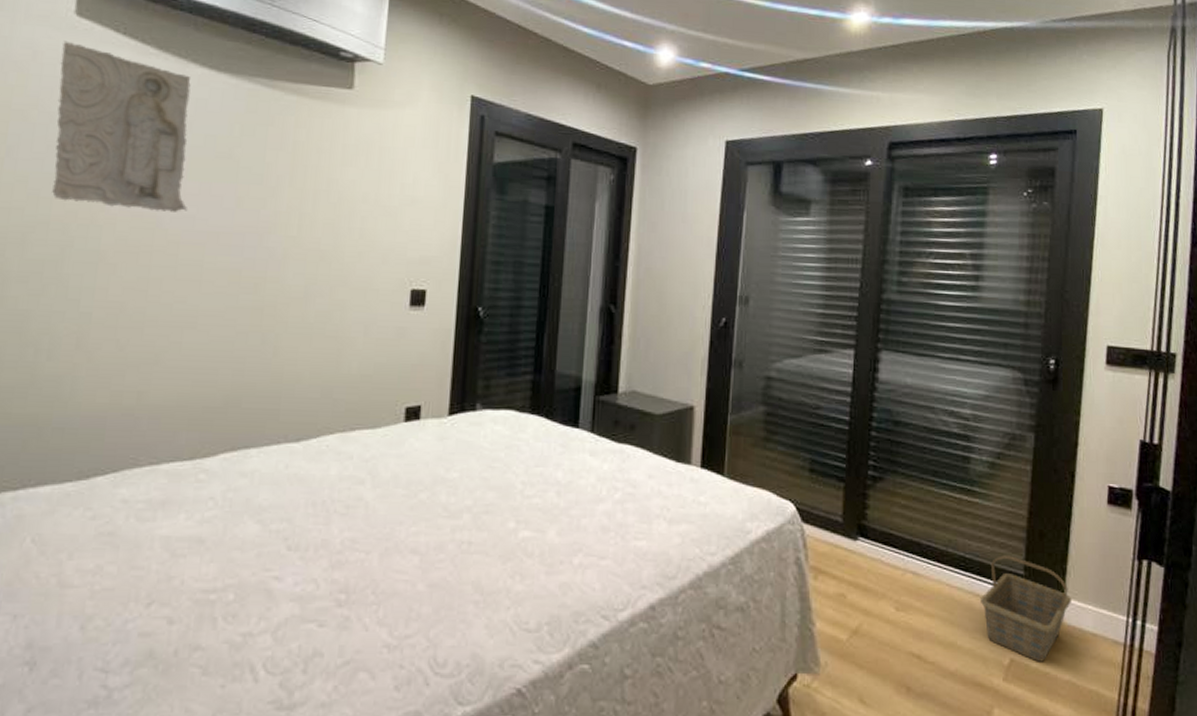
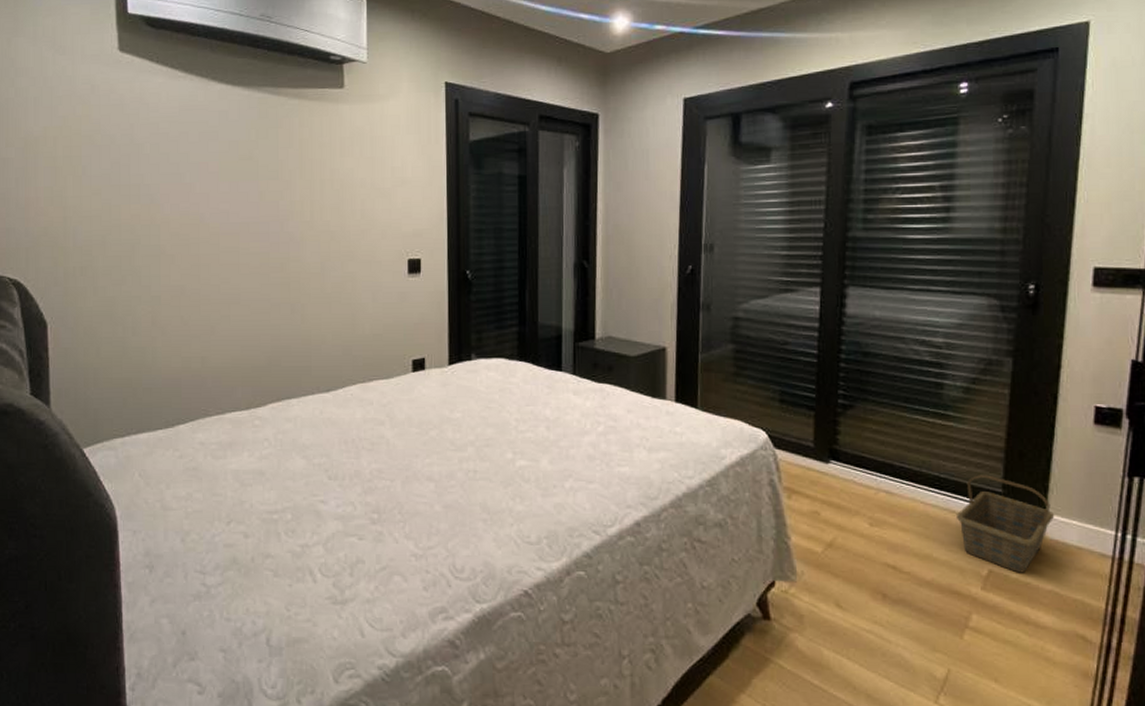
relief panel: present [52,40,191,212] -> none [112,74,222,209]

